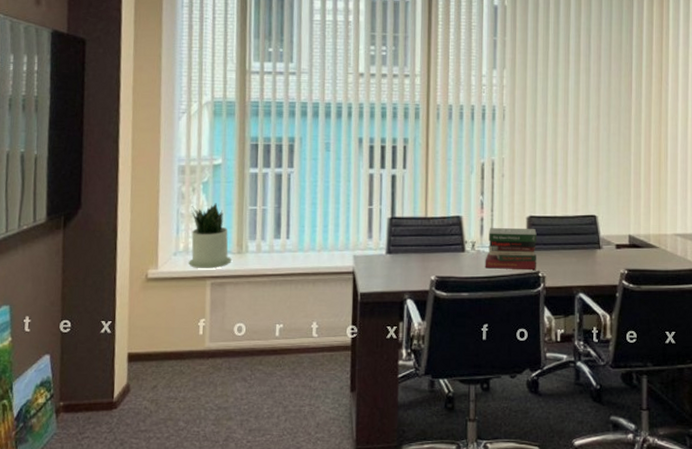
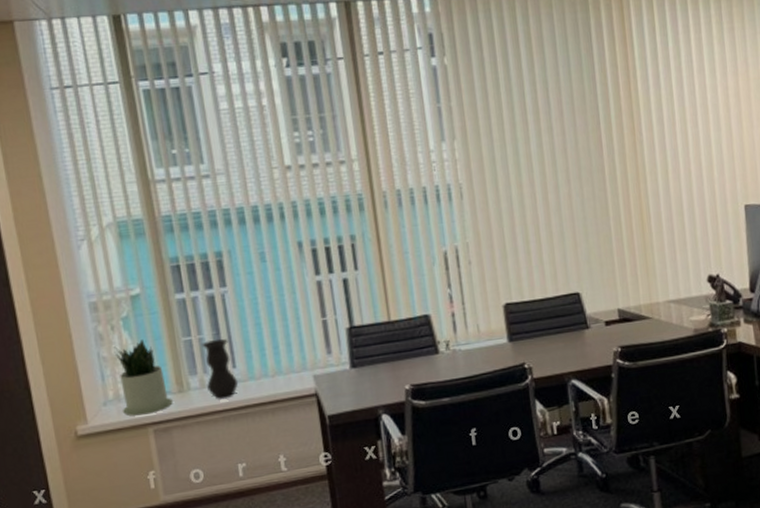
vase: none [262,211,289,265] -> present [202,338,239,400]
books: present [484,227,537,270] -> none [462,316,521,368]

